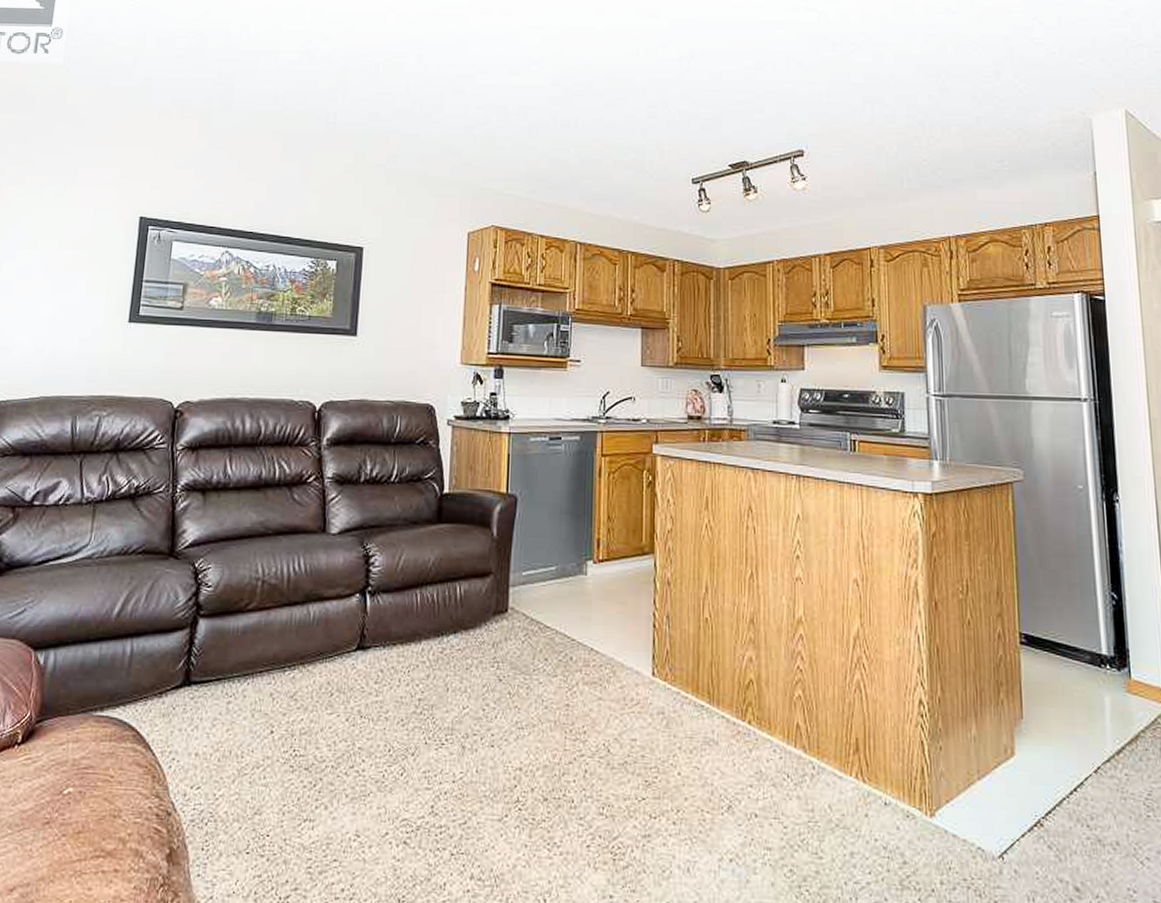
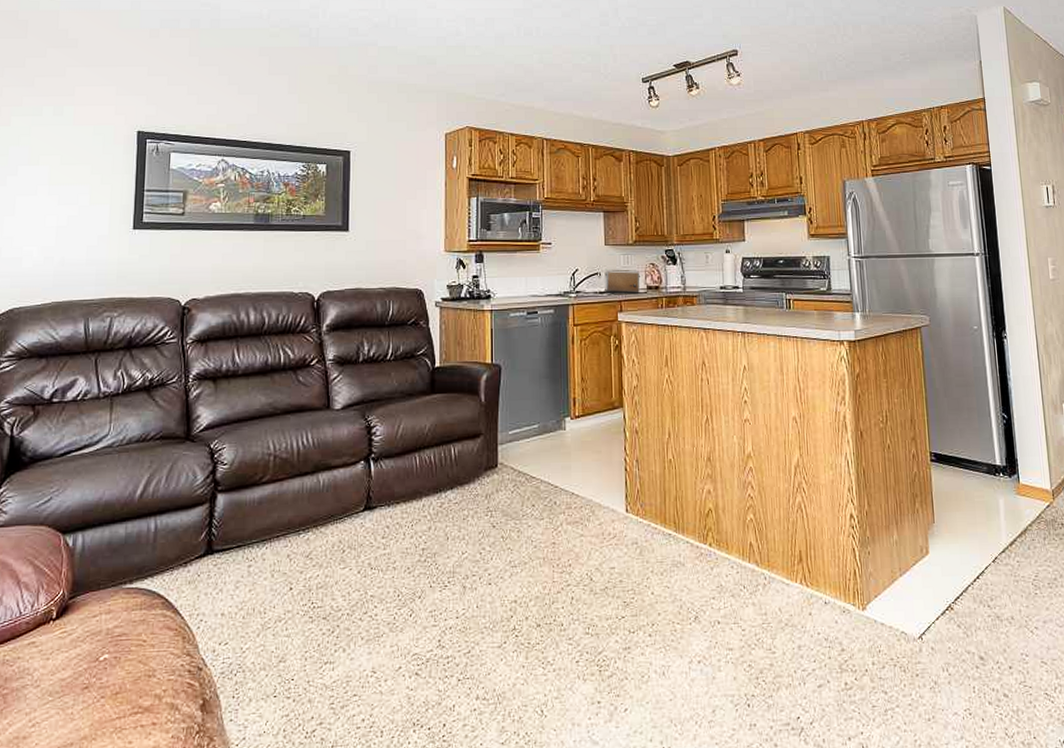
toaster: none [639,394,680,425] -> present [604,269,640,295]

